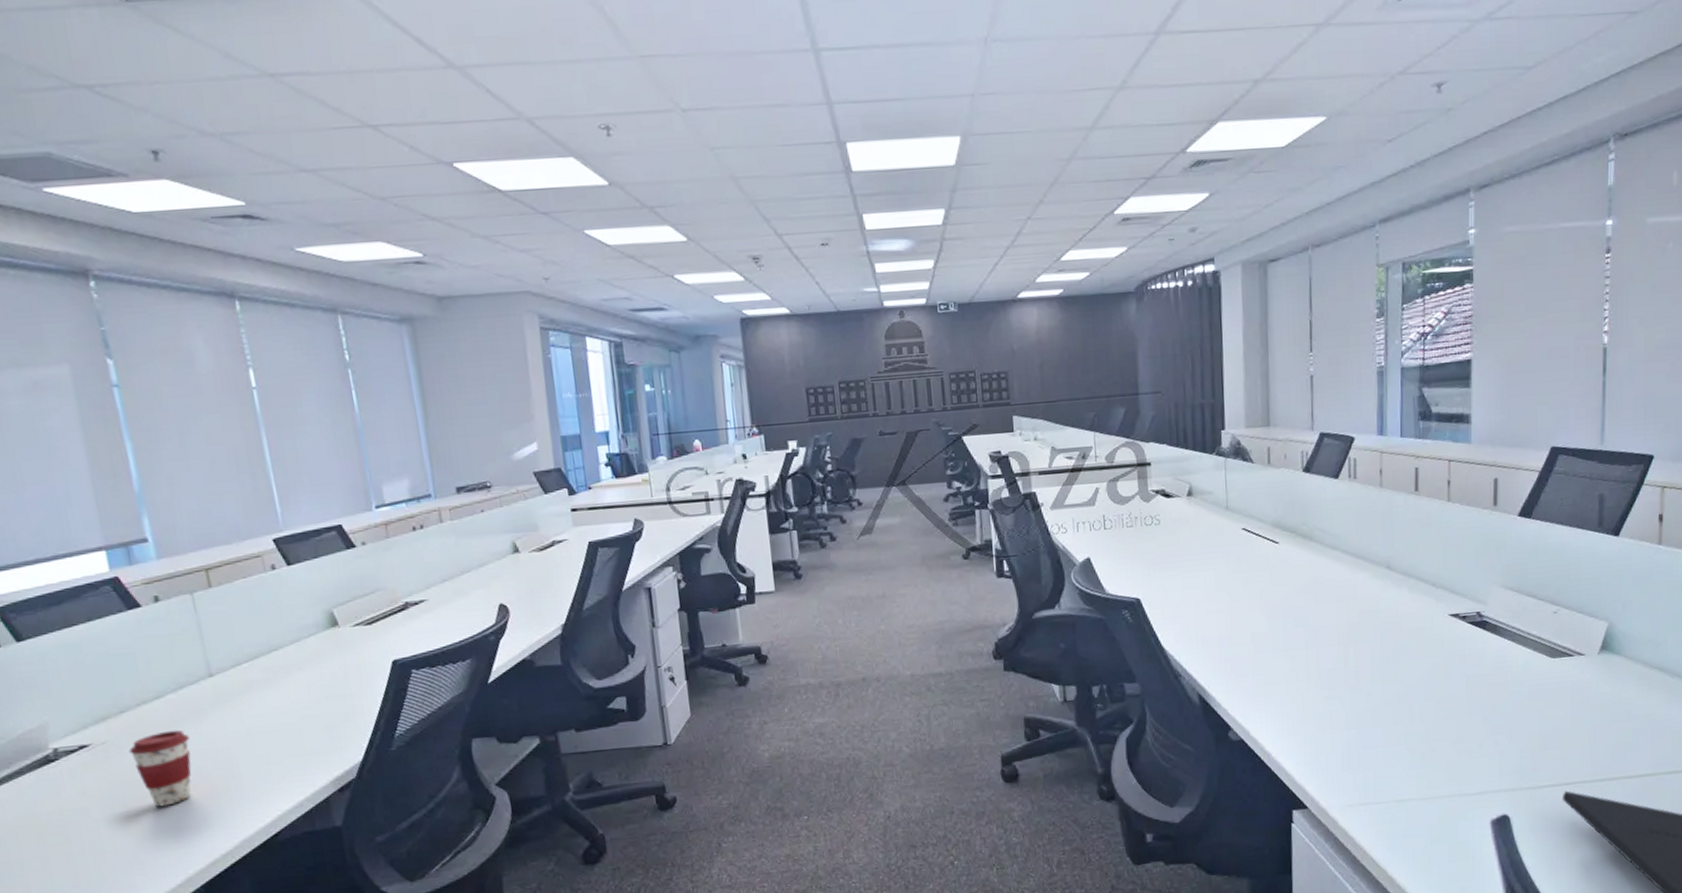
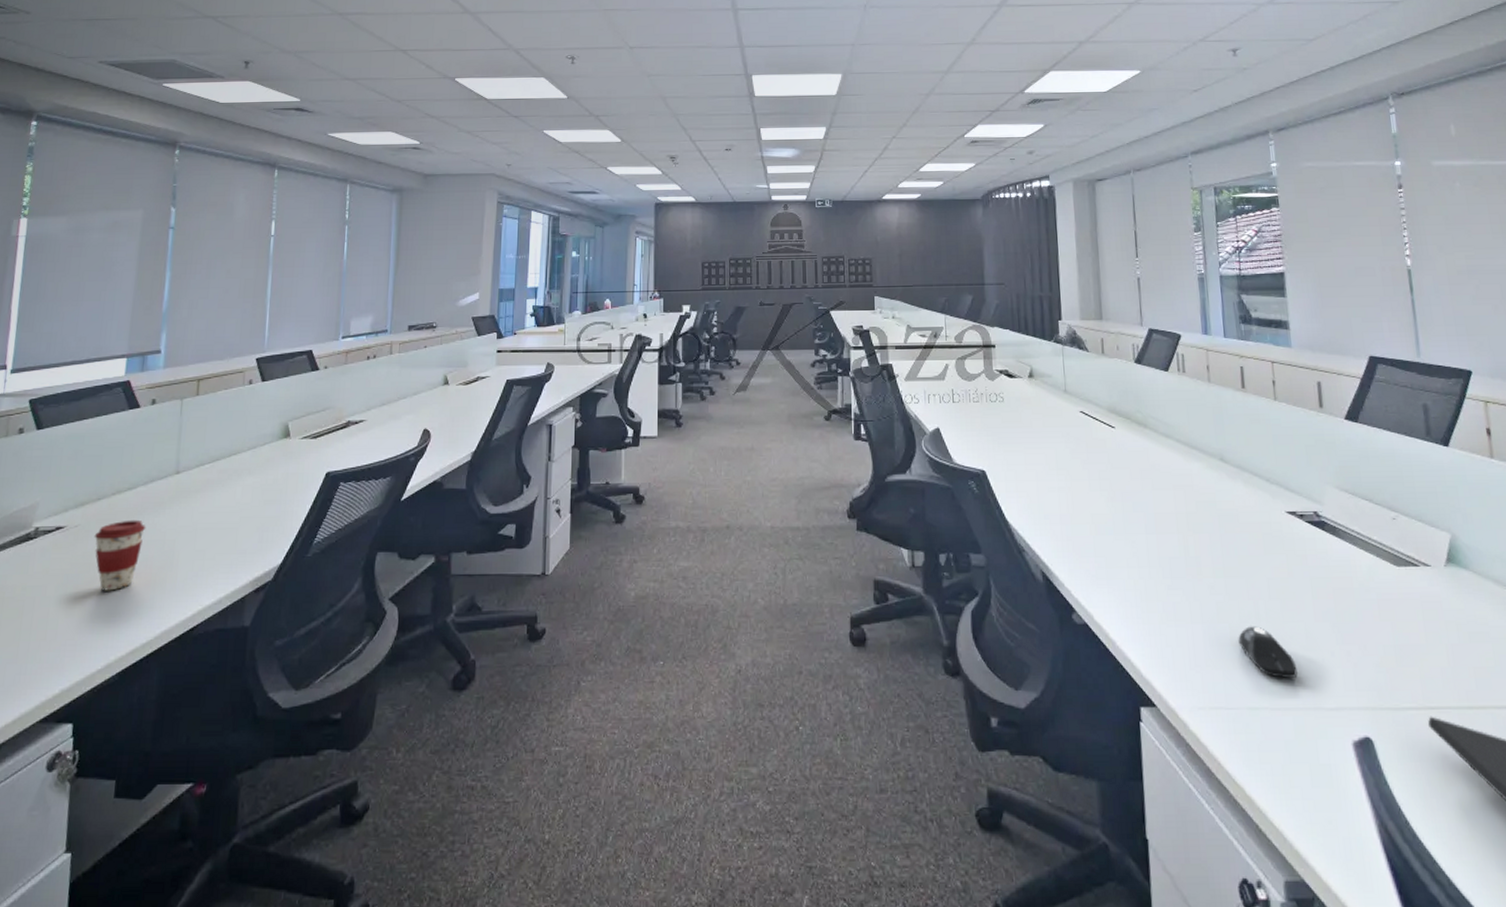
computer mouse: none [1391,726,1446,772] -> present [1238,626,1298,679]

